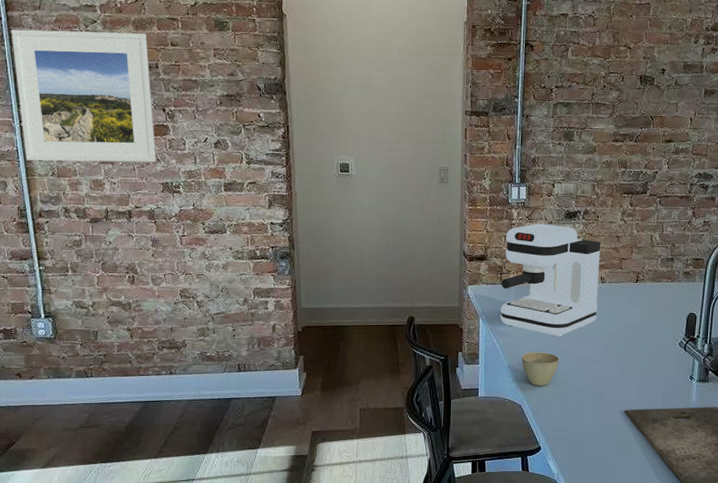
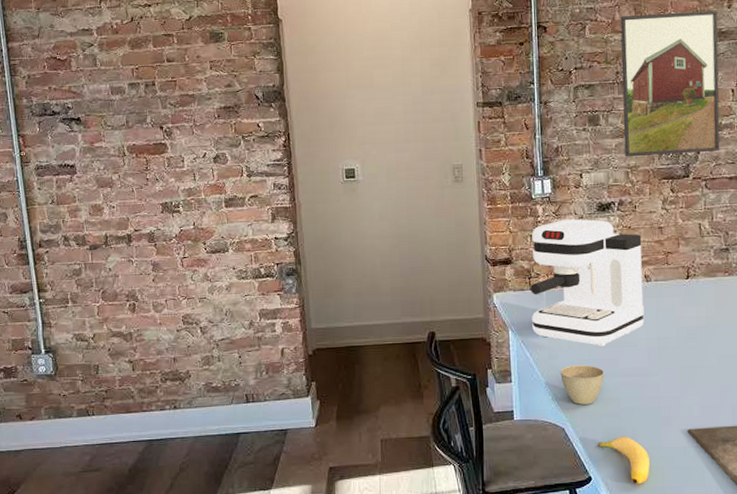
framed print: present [10,29,156,163] -> none [11,51,155,190]
banana: none [548,414,591,455] -> present [597,436,650,485]
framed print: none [593,42,685,173] -> present [620,10,720,157]

